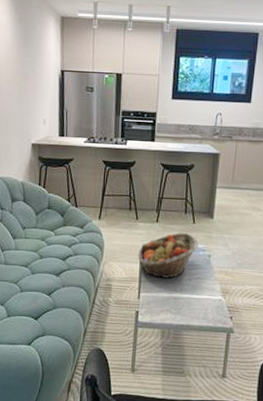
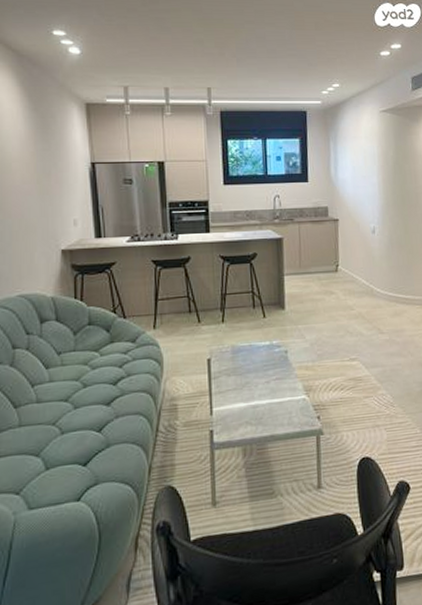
fruit basket: present [137,233,199,279] -> none [204,330,273,386]

